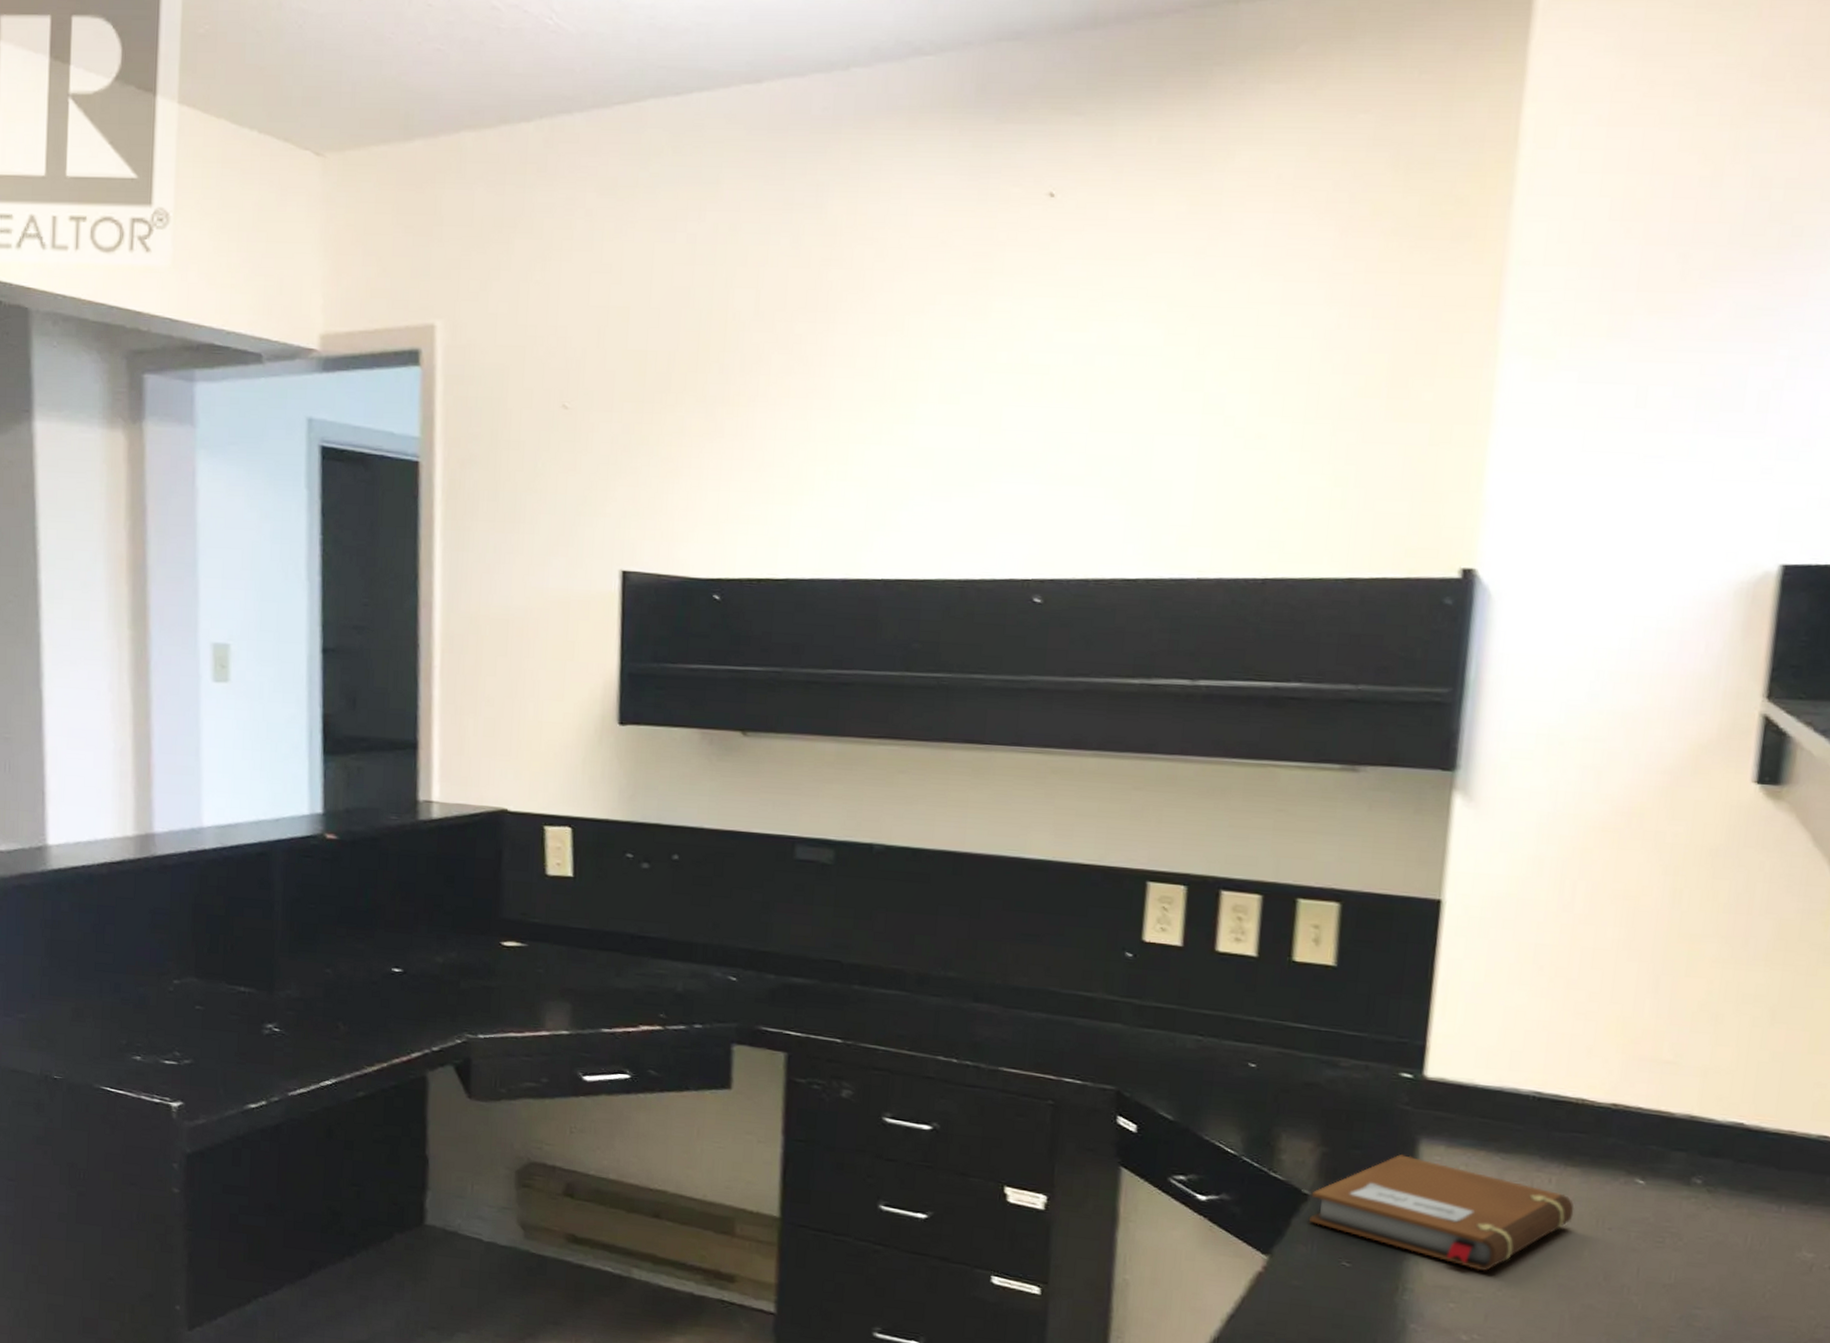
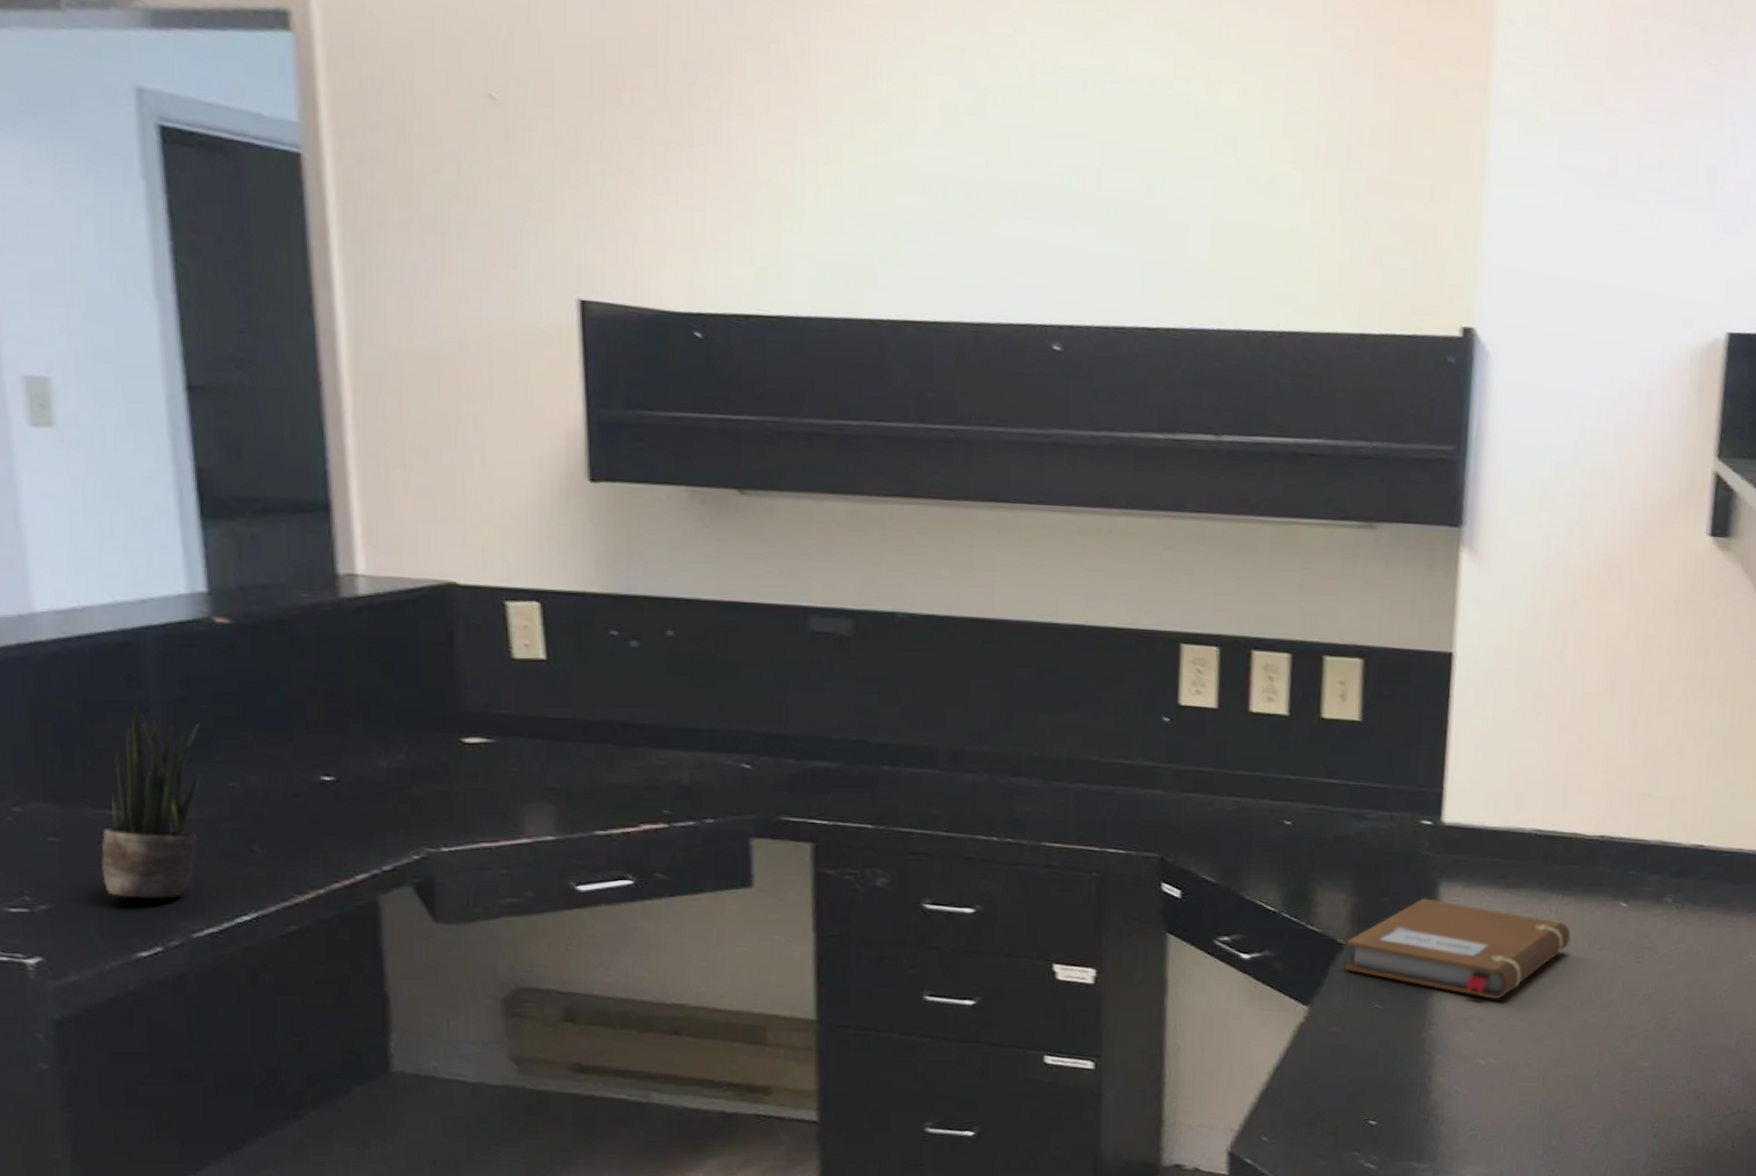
potted plant: none [229,904,308,1062] -> present [101,707,201,899]

